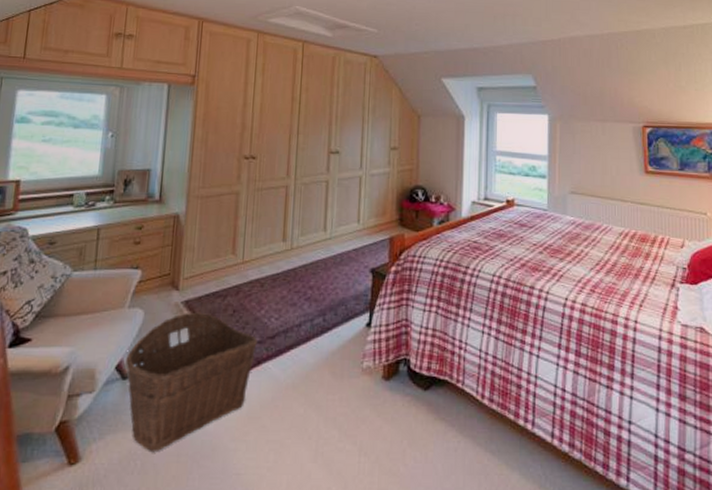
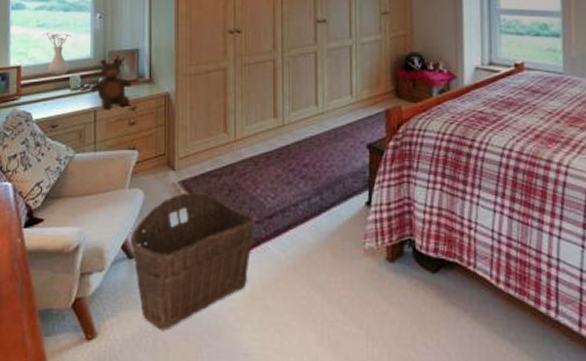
vase: none [47,147,80,193] -> present [42,31,72,76]
teddy bear: none [94,177,140,227] -> present [89,58,131,109]

